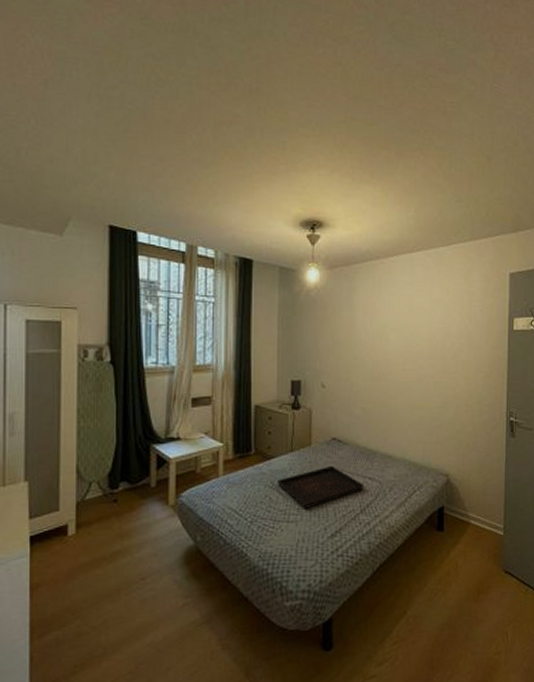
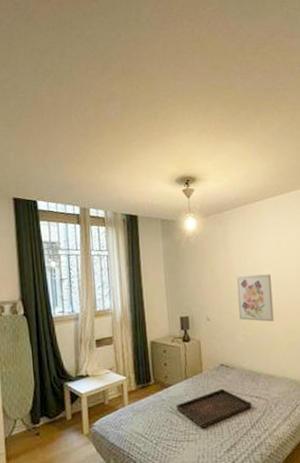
wall art: none [359,340,398,395] -> present [236,274,274,322]

